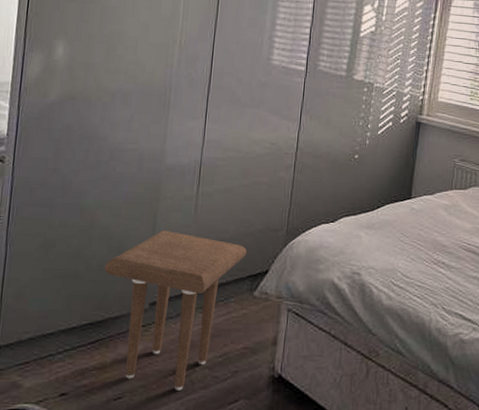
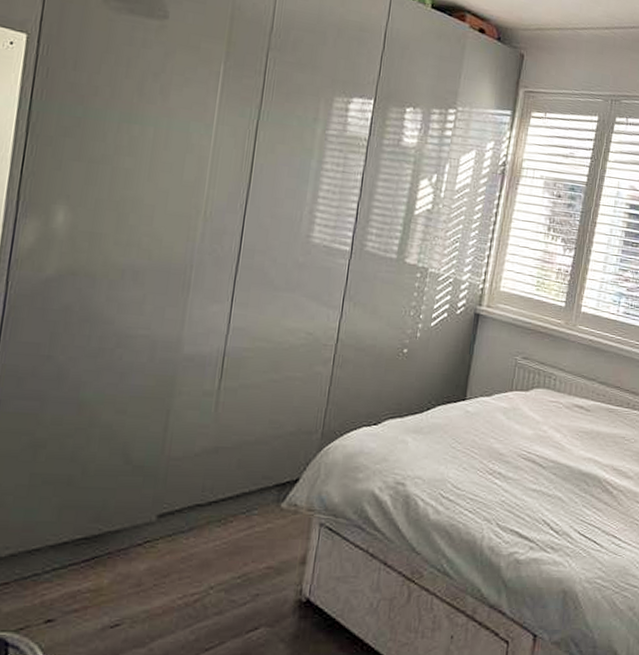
side table: present [104,230,247,391] -> none [104,430,275,617]

